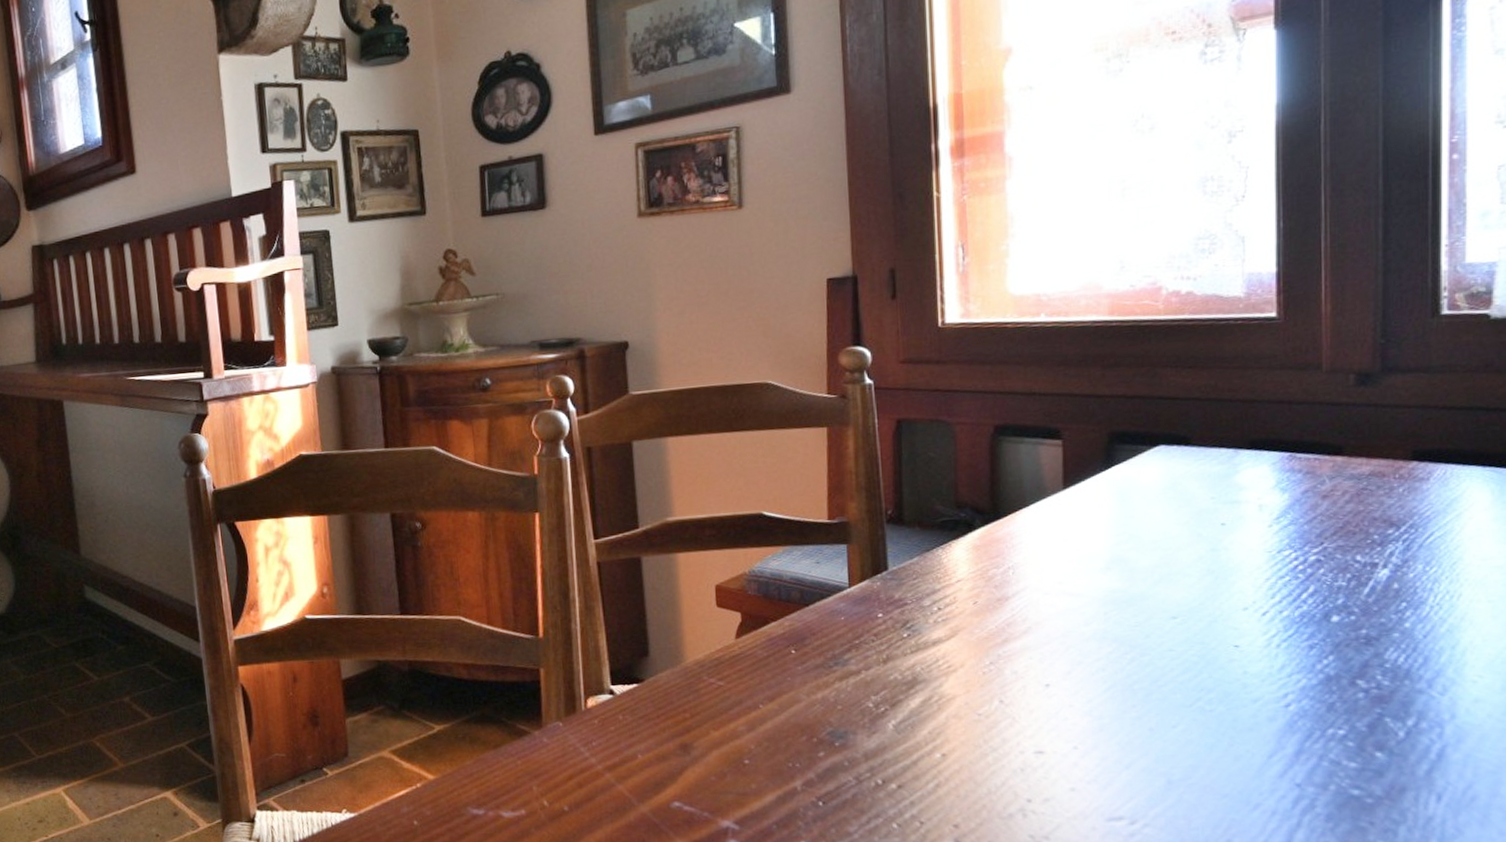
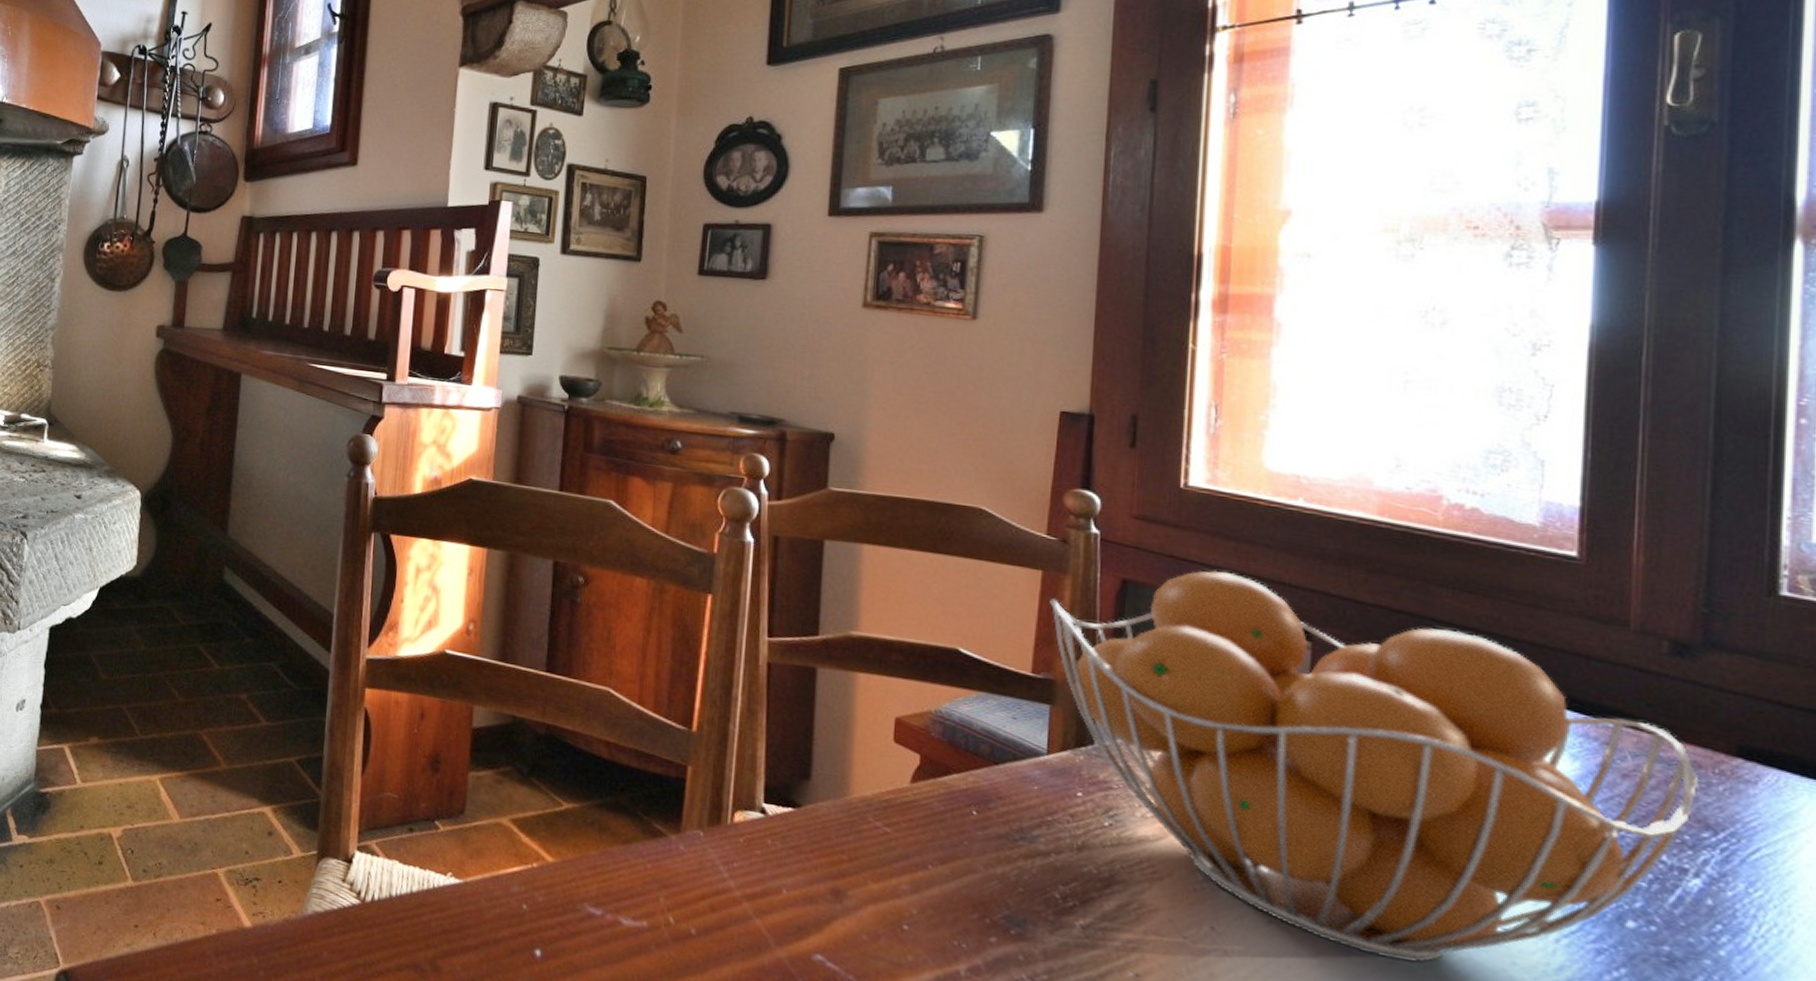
fruit basket: none [837,393,1384,693] -> present [1050,570,1699,963]

